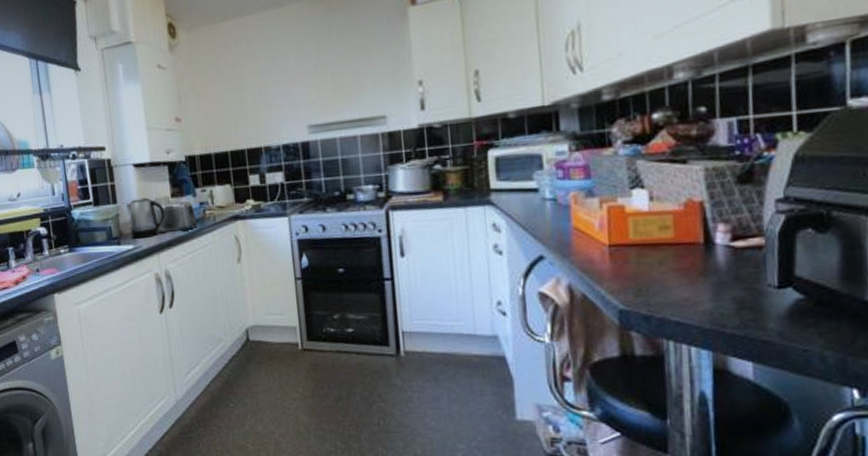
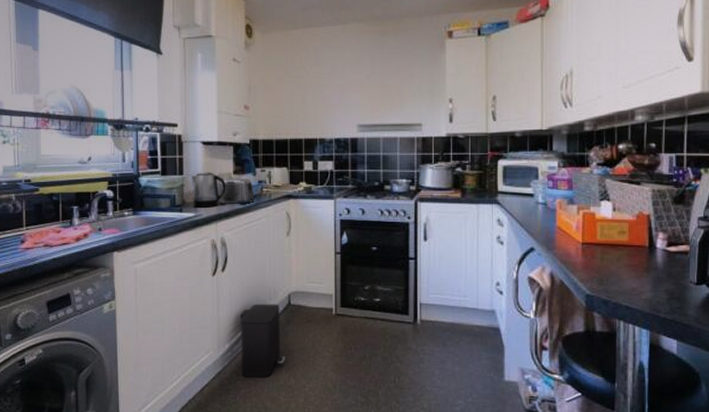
pedal bin: none [194,340,250,424] -> present [239,303,286,378]

